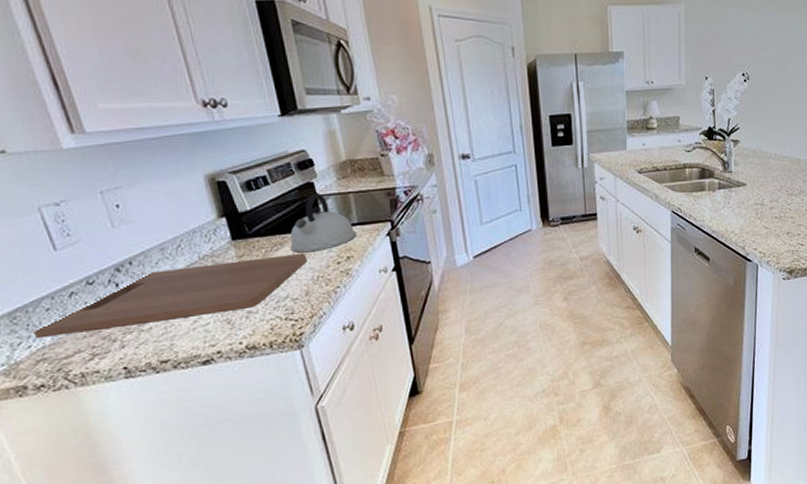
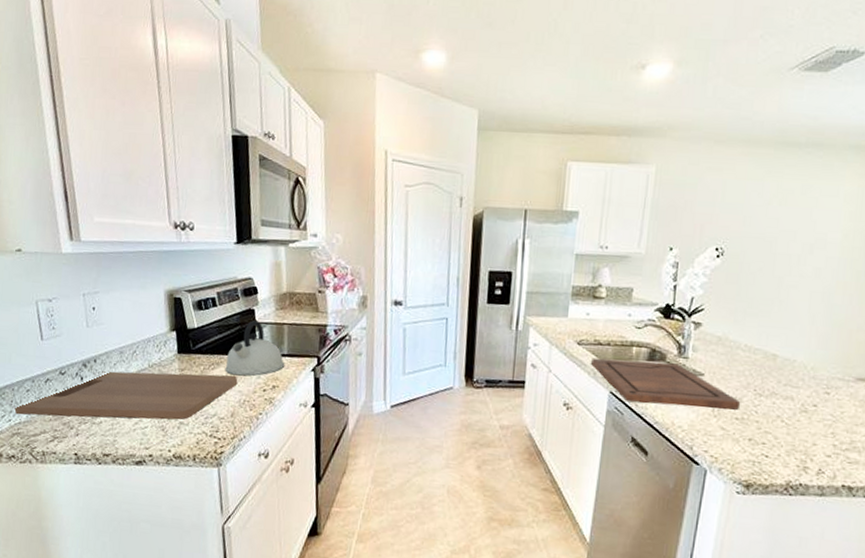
cutting board: none [652,178,778,218] -> present [591,358,741,410]

